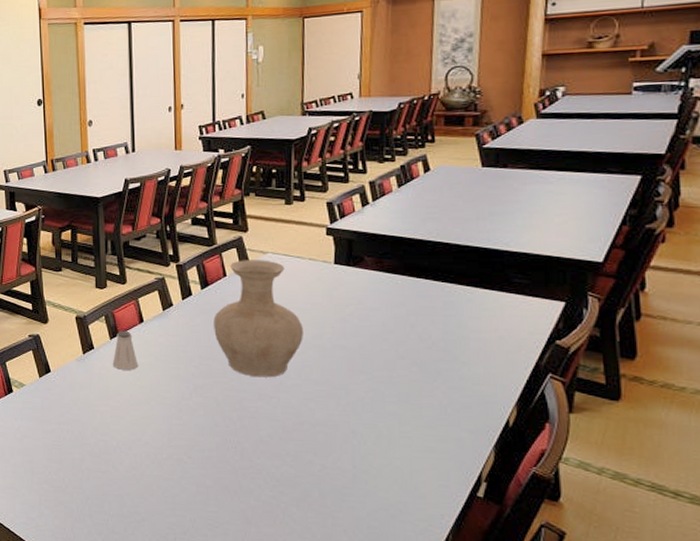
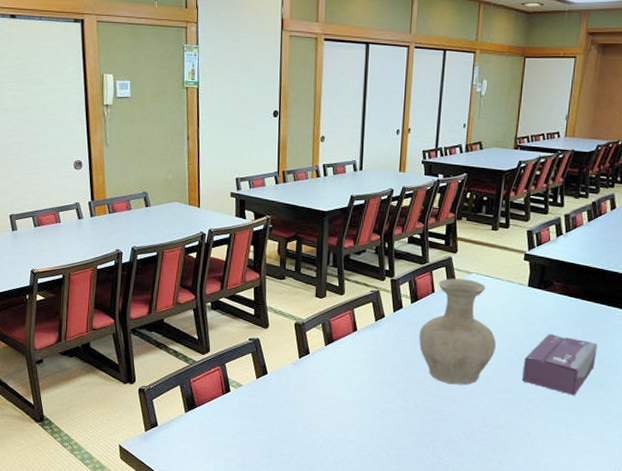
saltshaker: present [112,330,138,370] -> none [325,338,349,375]
tissue box: none [338,316,427,386] -> present [522,334,597,395]

